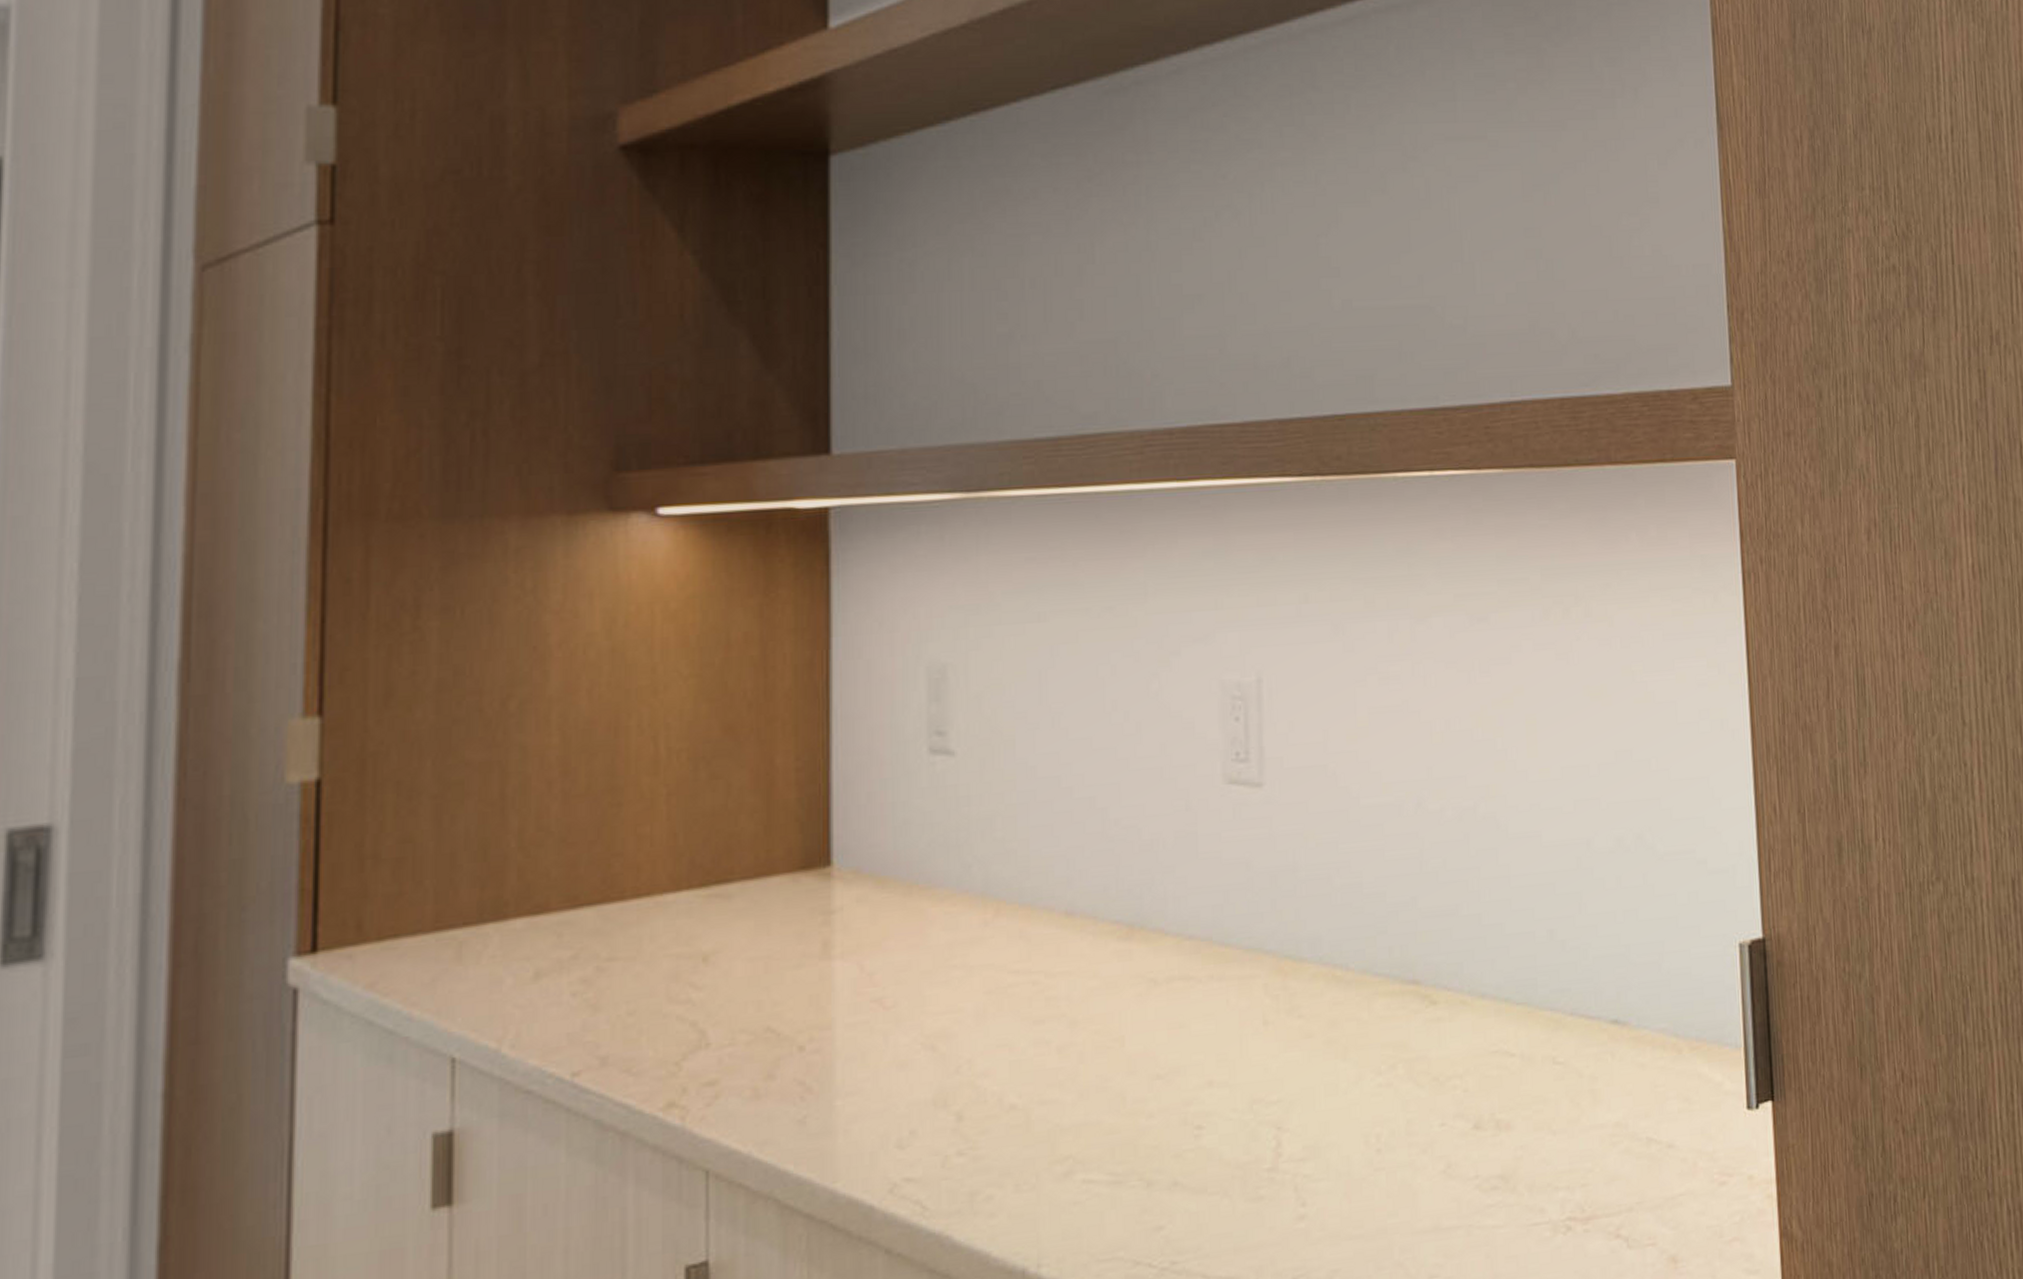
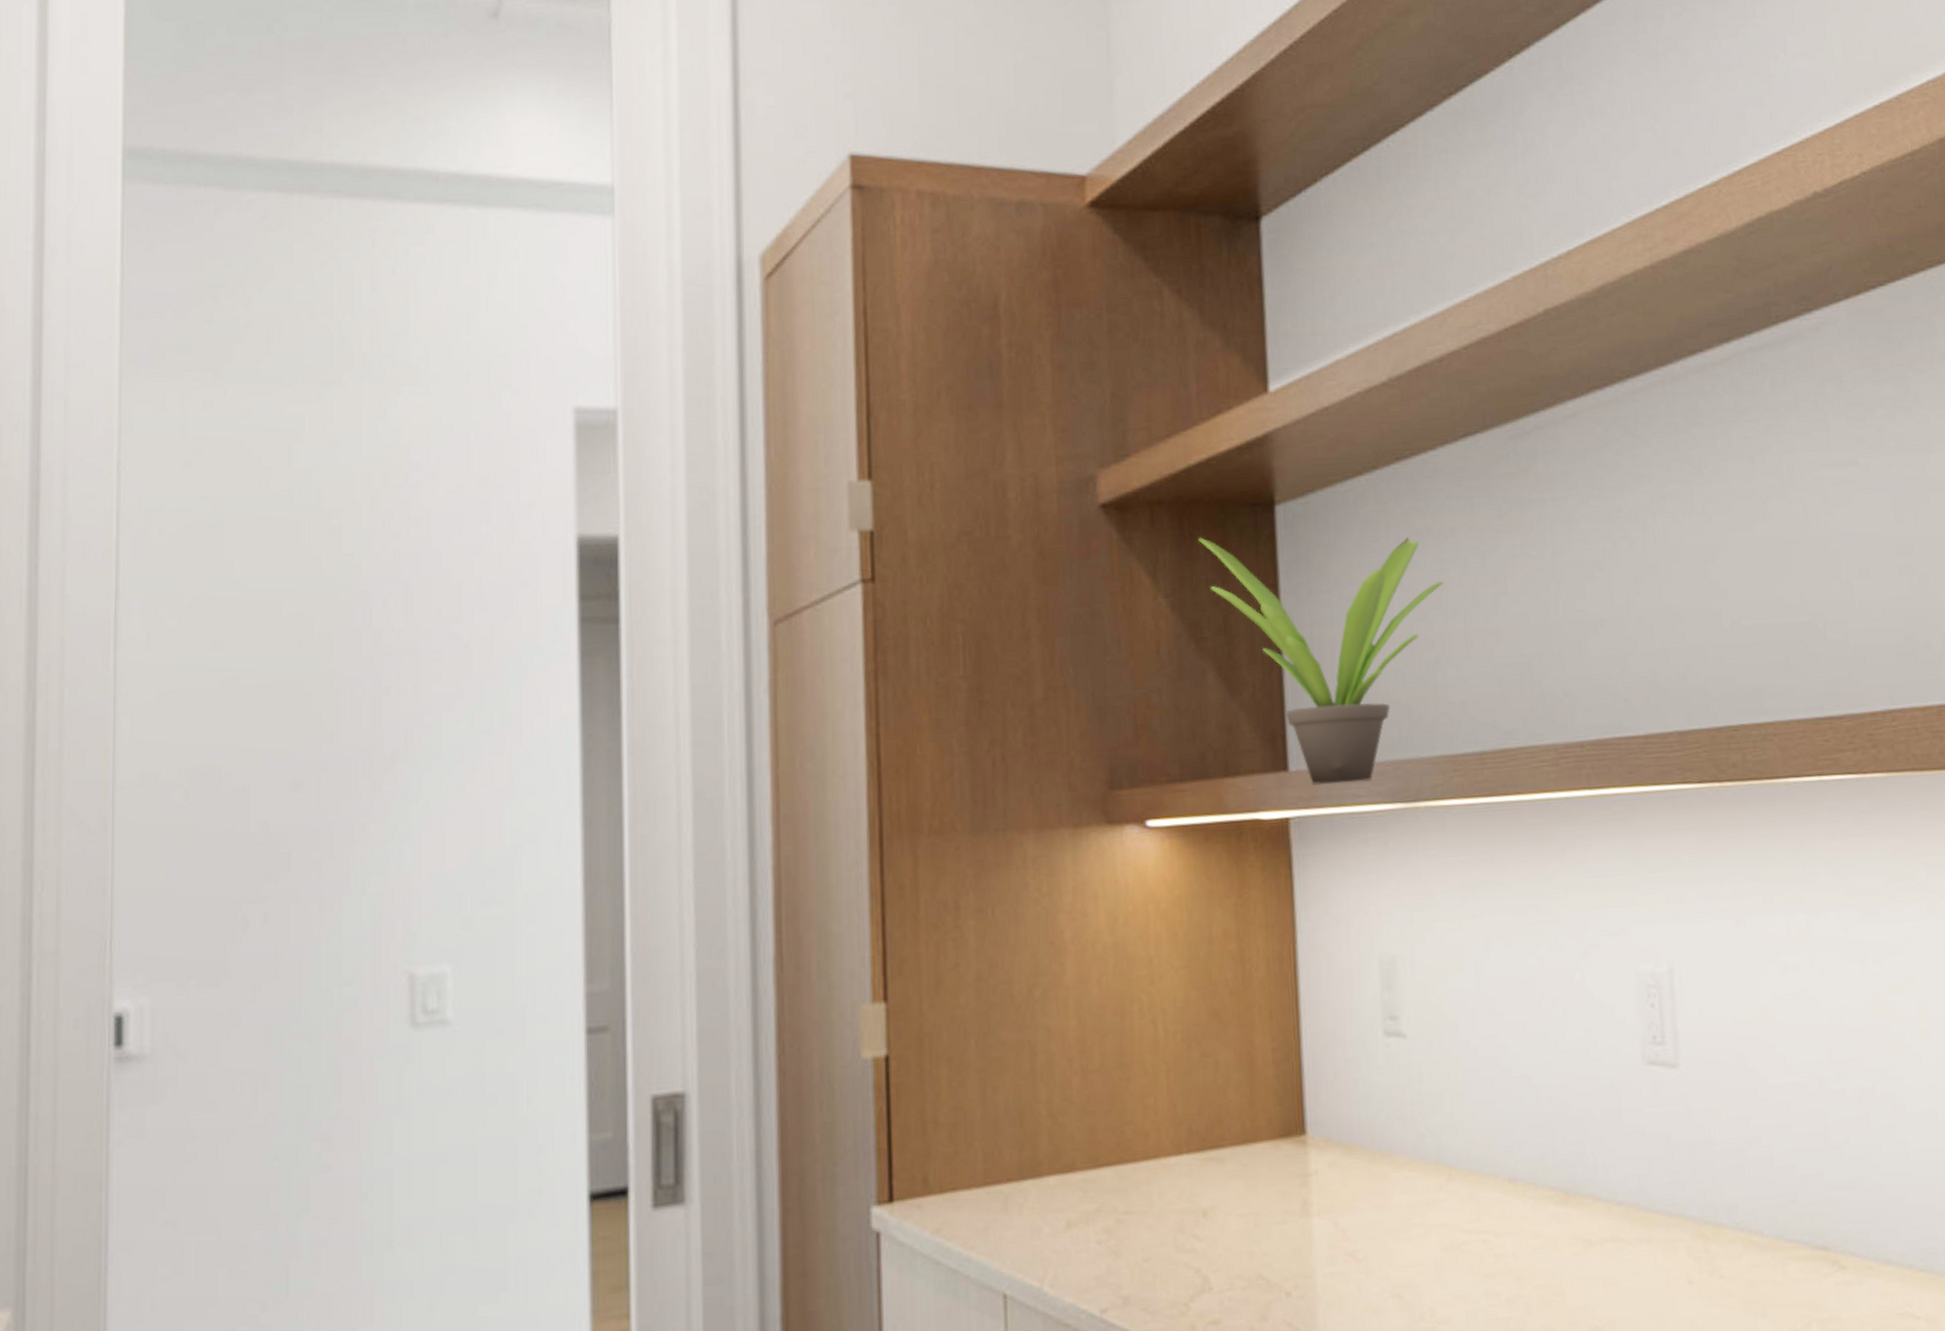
potted plant: none [737,188,1022,471] -> present [1198,535,1444,785]

